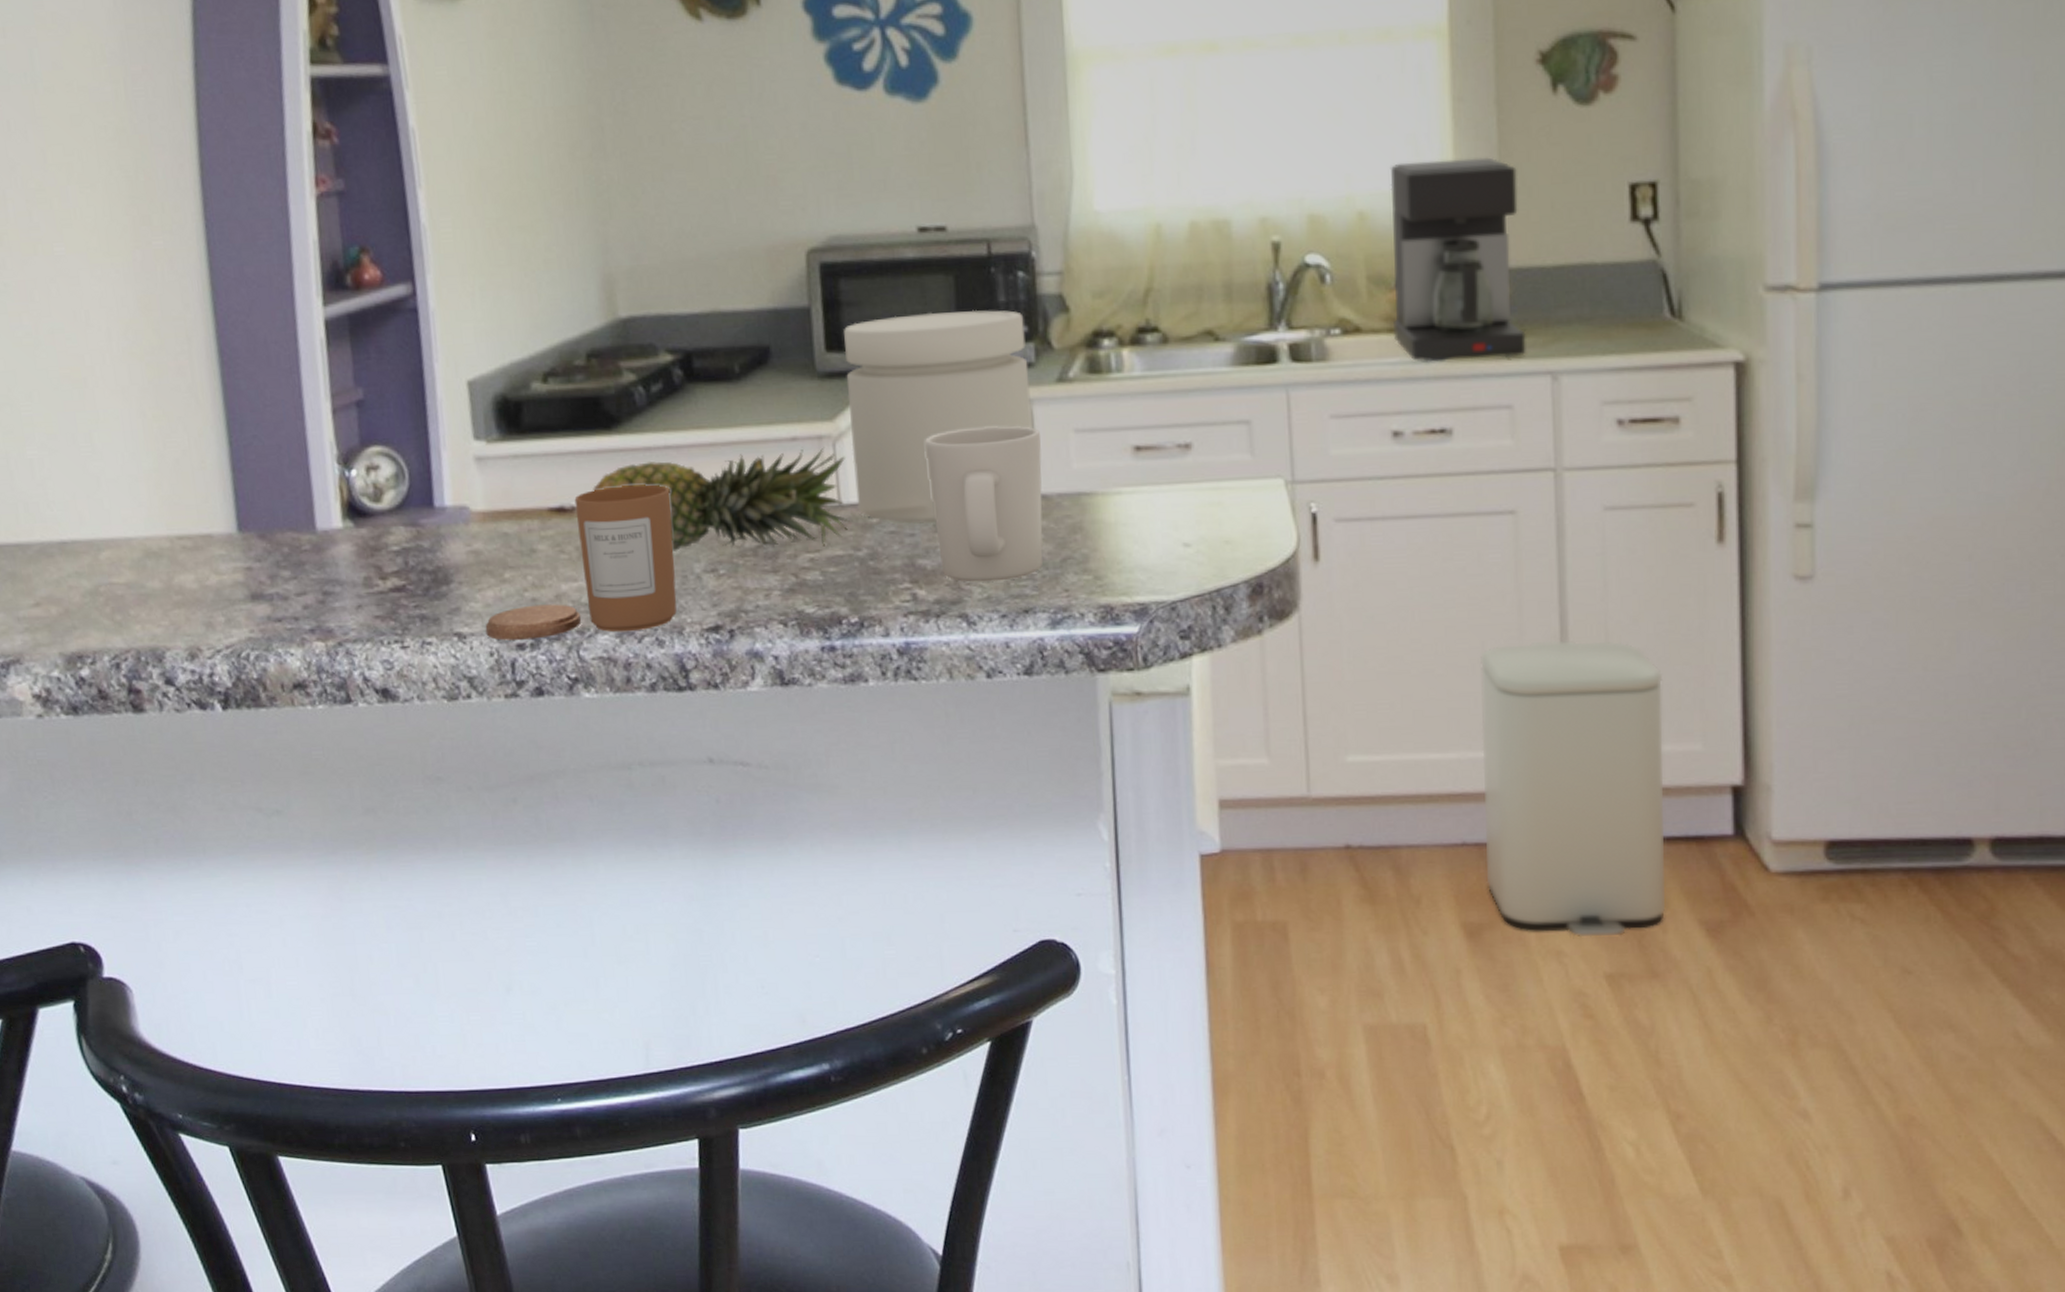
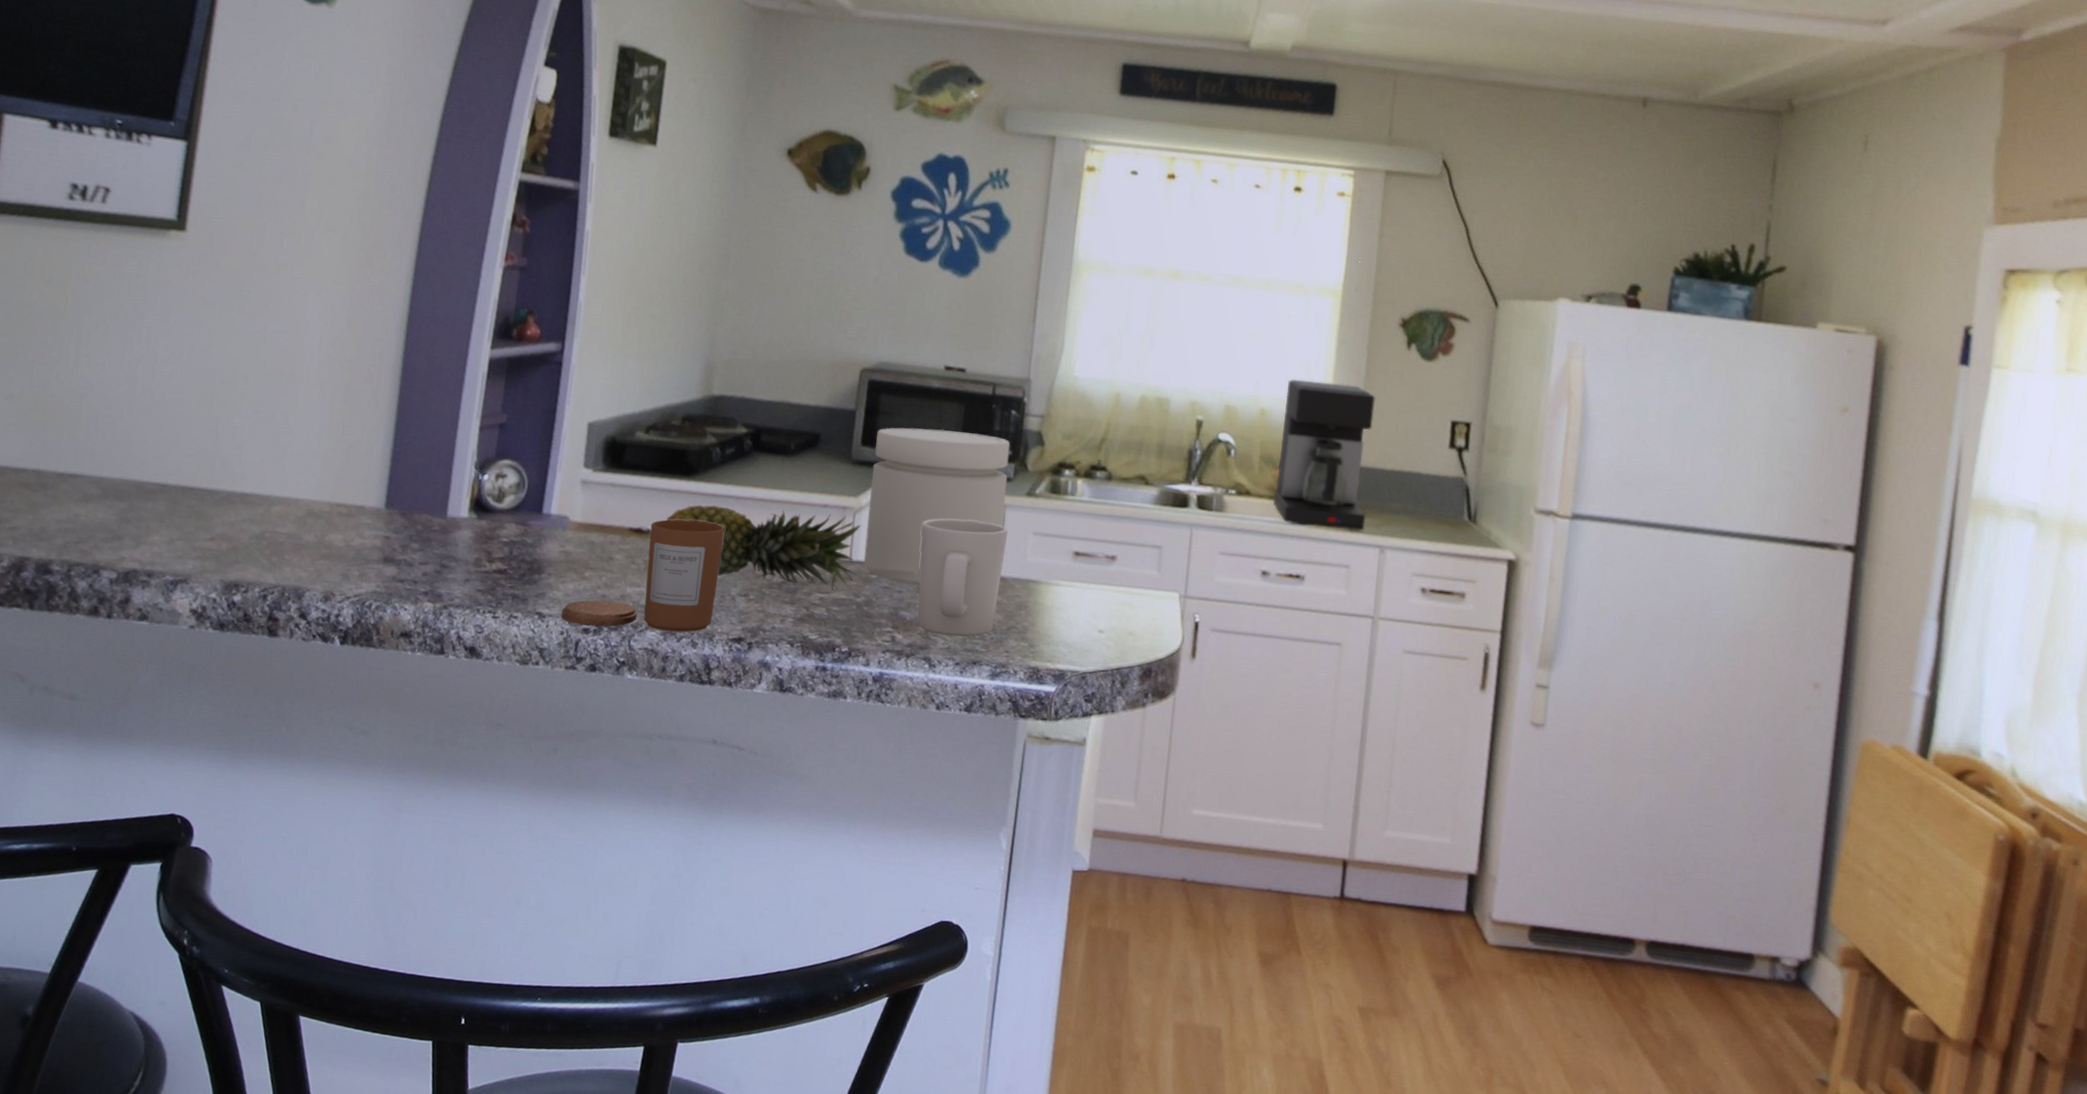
pedal bin: present [1479,641,1666,938] -> none [1281,742,1430,979]

